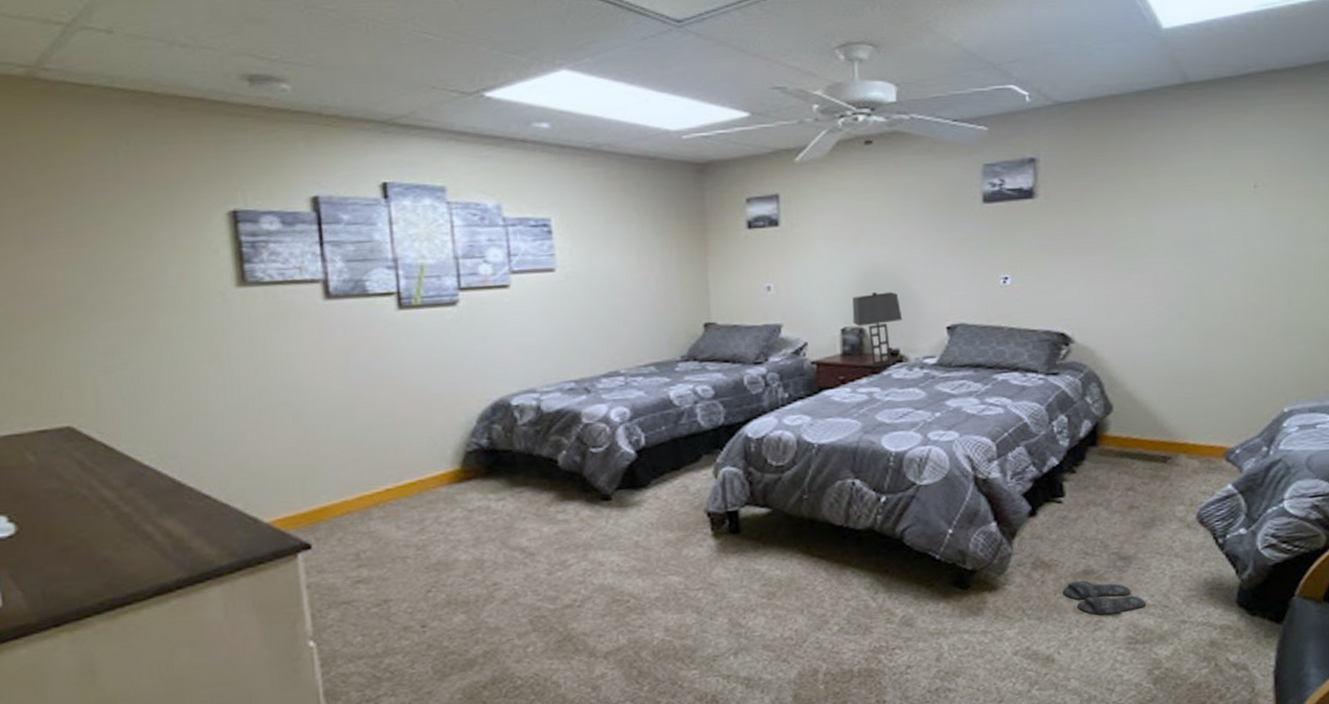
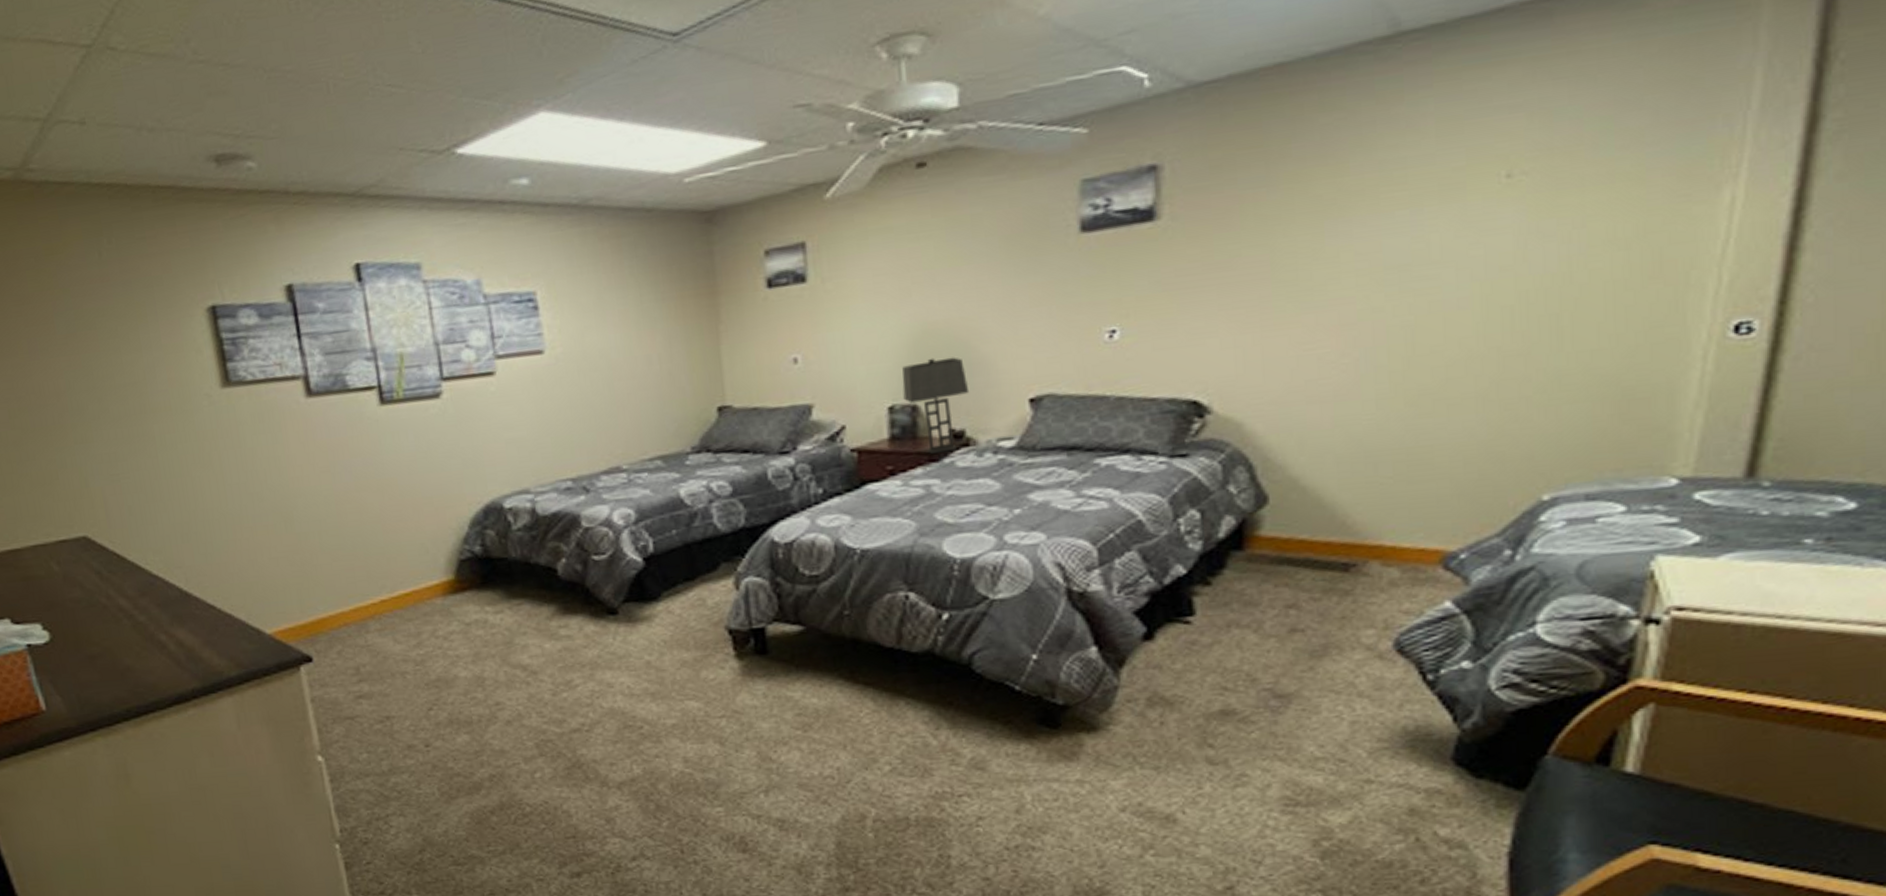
slippers: present [1063,580,1146,616] -> none [1191,723,1313,768]

